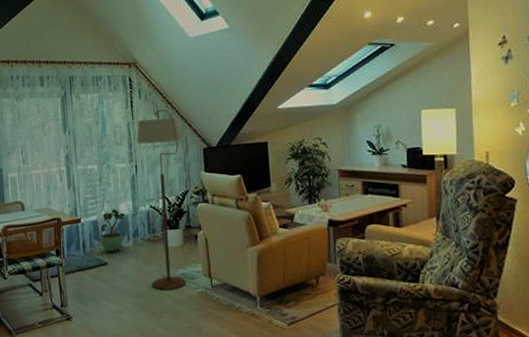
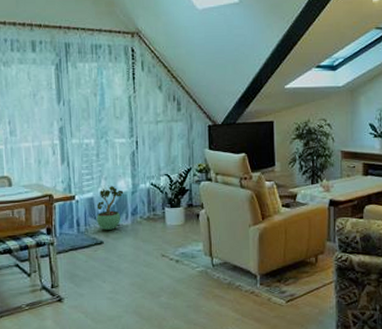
floor lamp: present [136,109,187,290] -> none [138,83,187,269]

